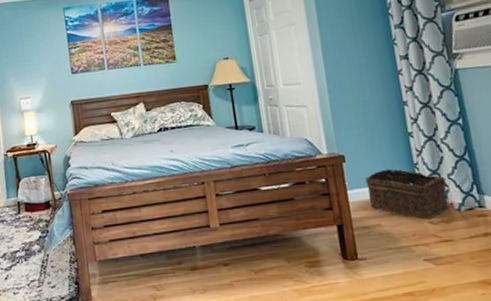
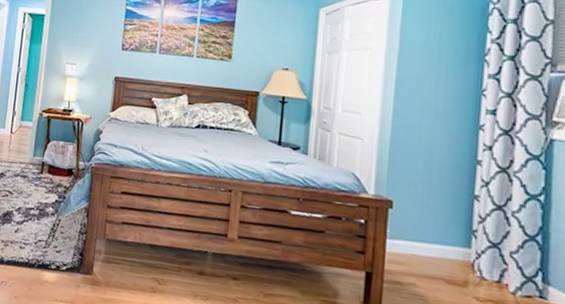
basket: present [365,169,448,220] -> none [408,227,506,295]

